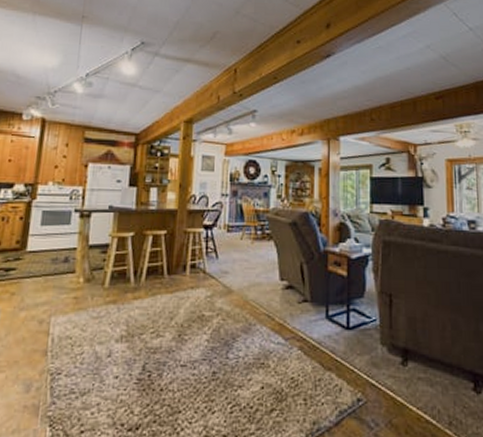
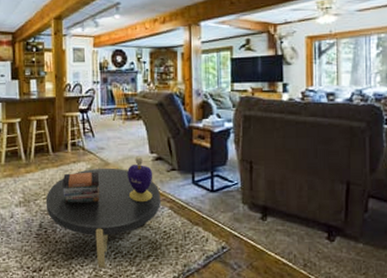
coffee table: none [152,296,289,425] -> present [45,168,160,268]
book stack: none [175,300,220,339] -> present [62,171,100,203]
decorative container: none [253,283,282,341] -> present [127,156,153,203]

